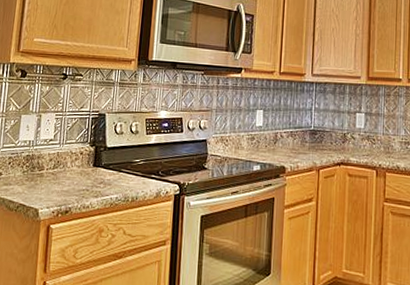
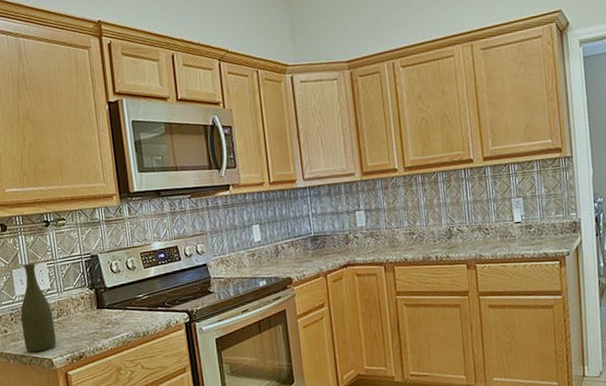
bottle: none [15,112,50,200] -> present [20,263,57,353]

